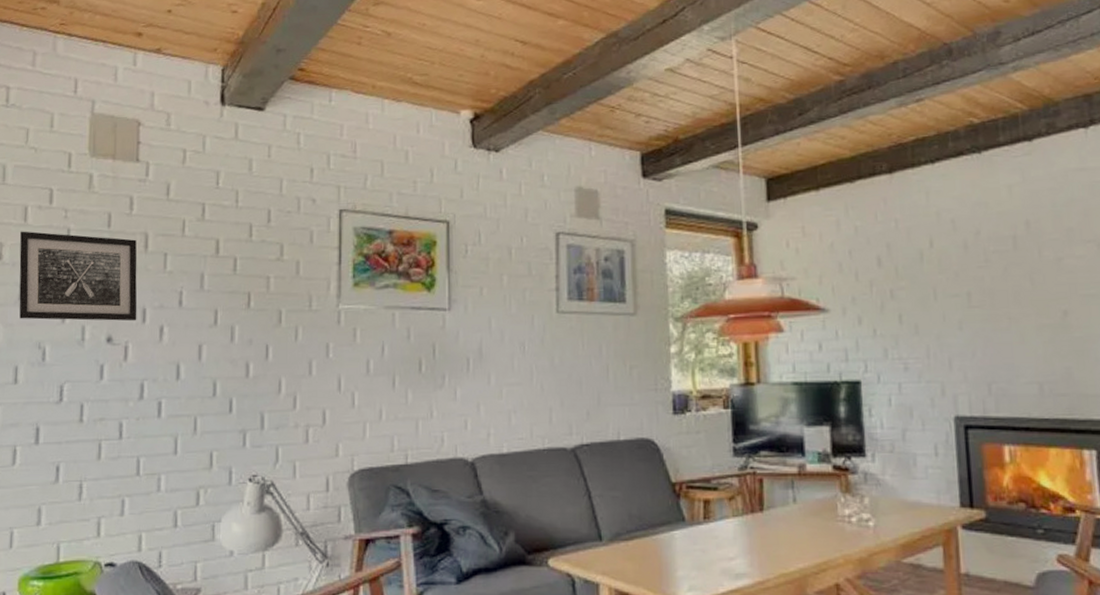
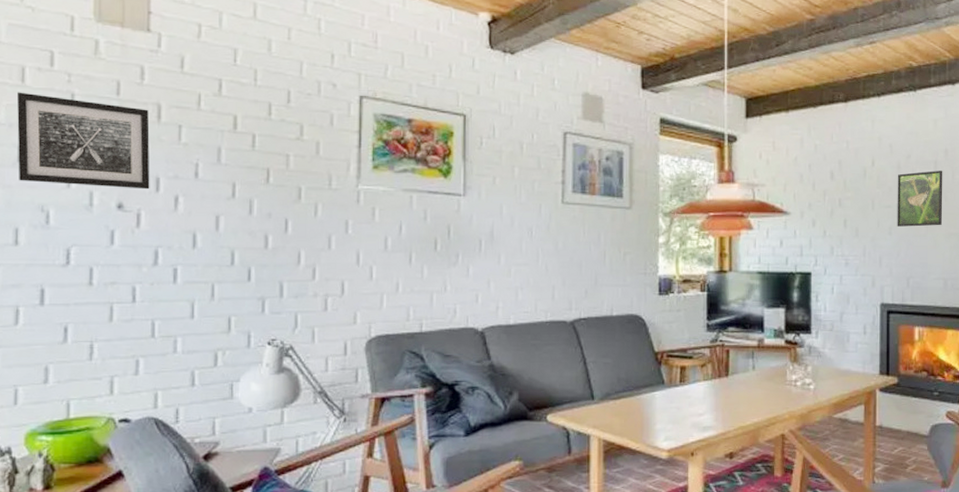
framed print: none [964,247,1030,320] -> present [897,170,943,227]

